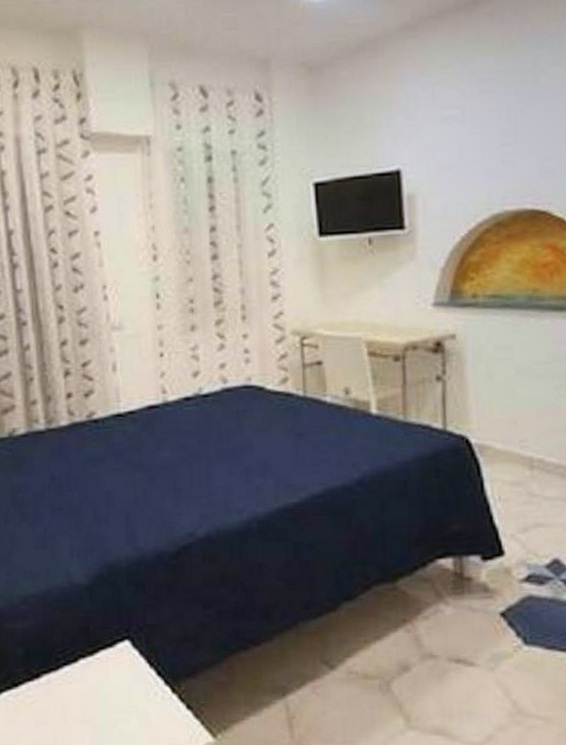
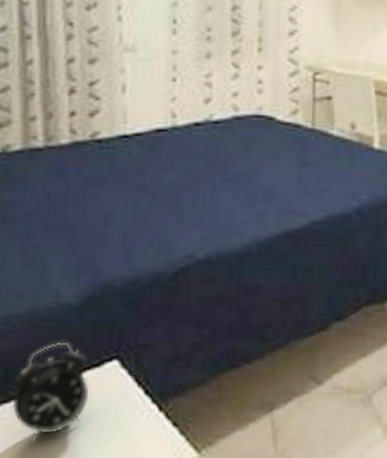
alarm clock: none [35,622,105,722] -> present [12,343,90,444]

